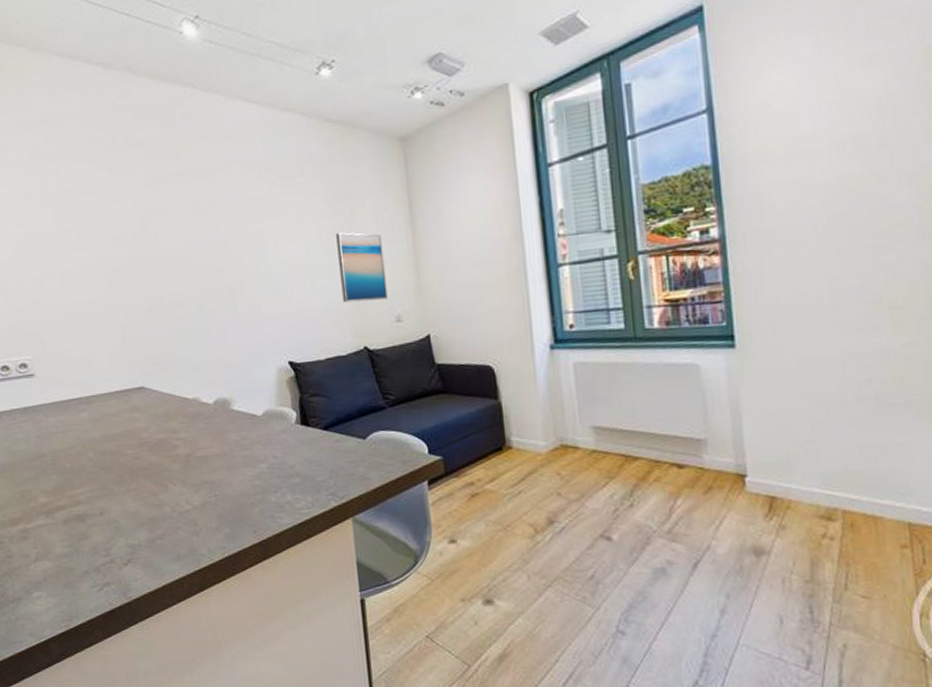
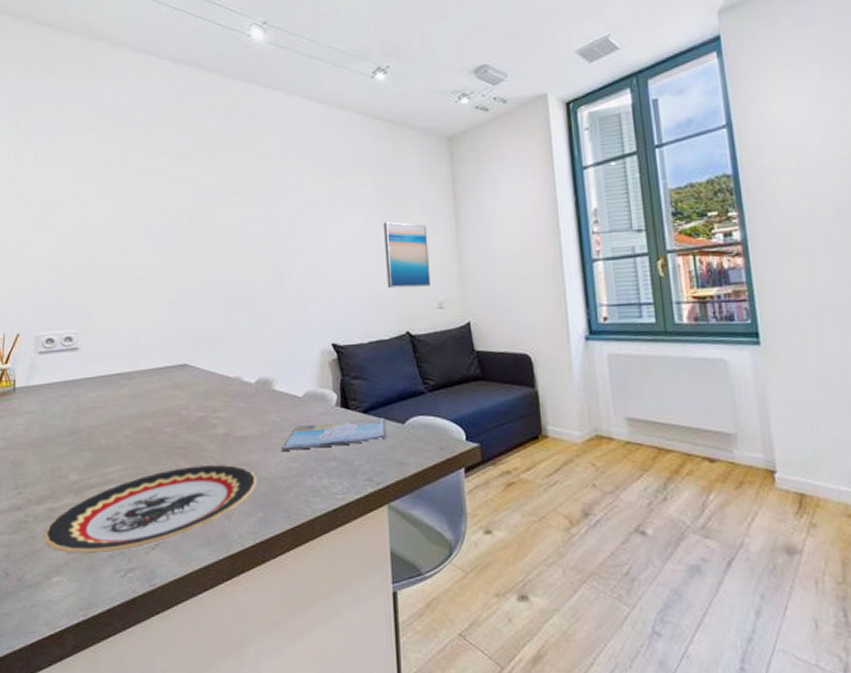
plate: none [20,484,222,572] -> present [43,464,257,555]
book: none [244,433,349,470] -> present [282,417,387,452]

